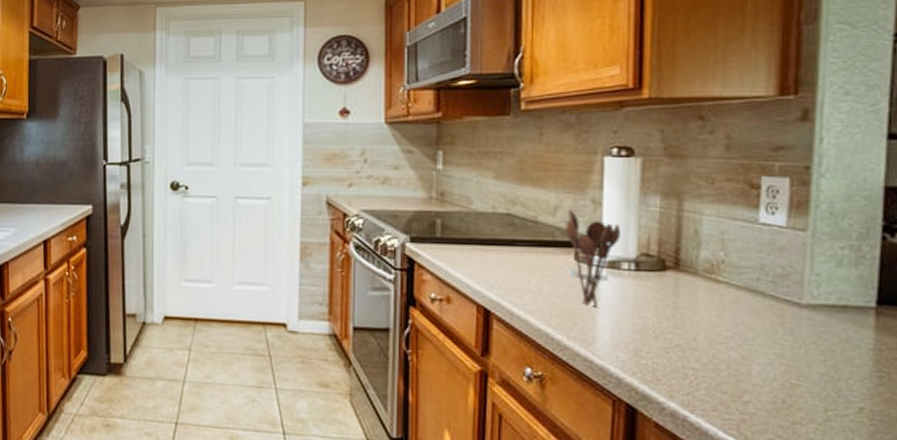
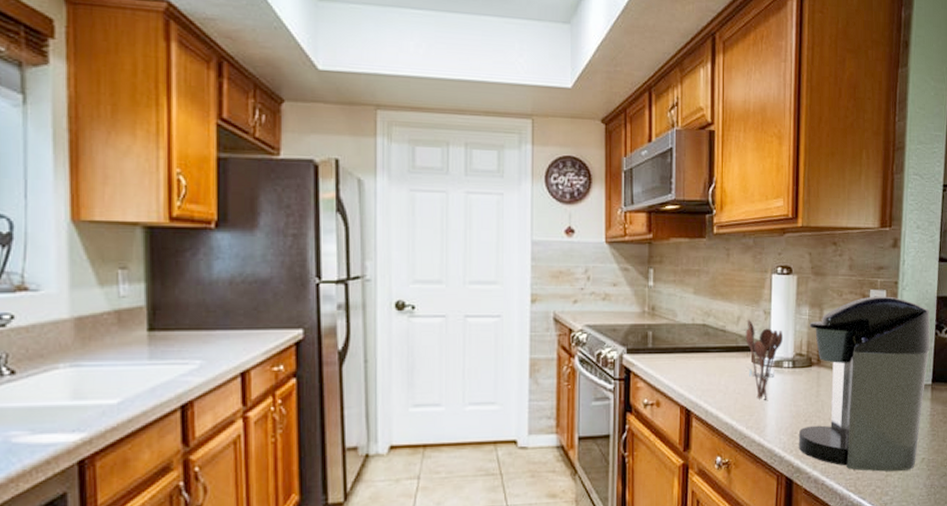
coffee maker: none [645,184,873,421] -> present [798,296,930,472]

